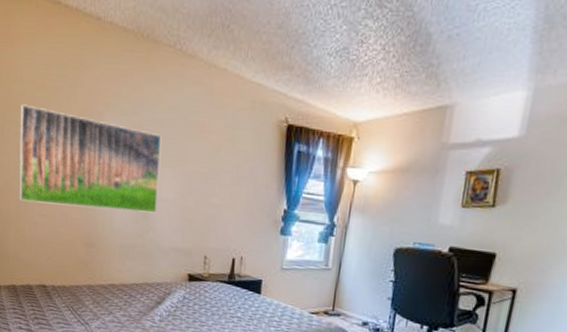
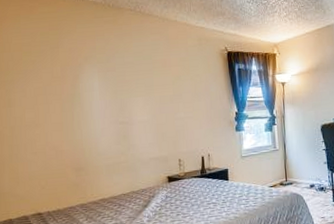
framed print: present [19,104,162,214] -> none [10,67,135,145]

